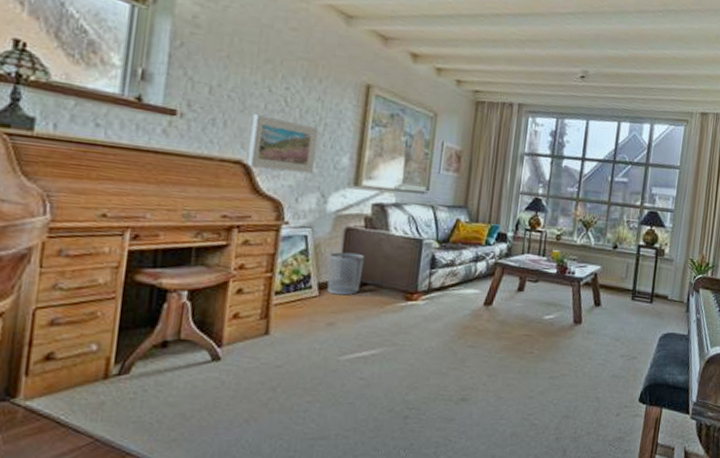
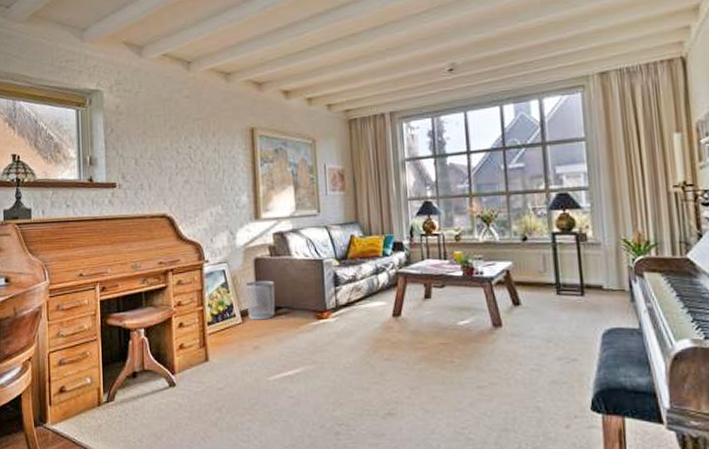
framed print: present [247,114,319,174] -> none [169,173,221,218]

